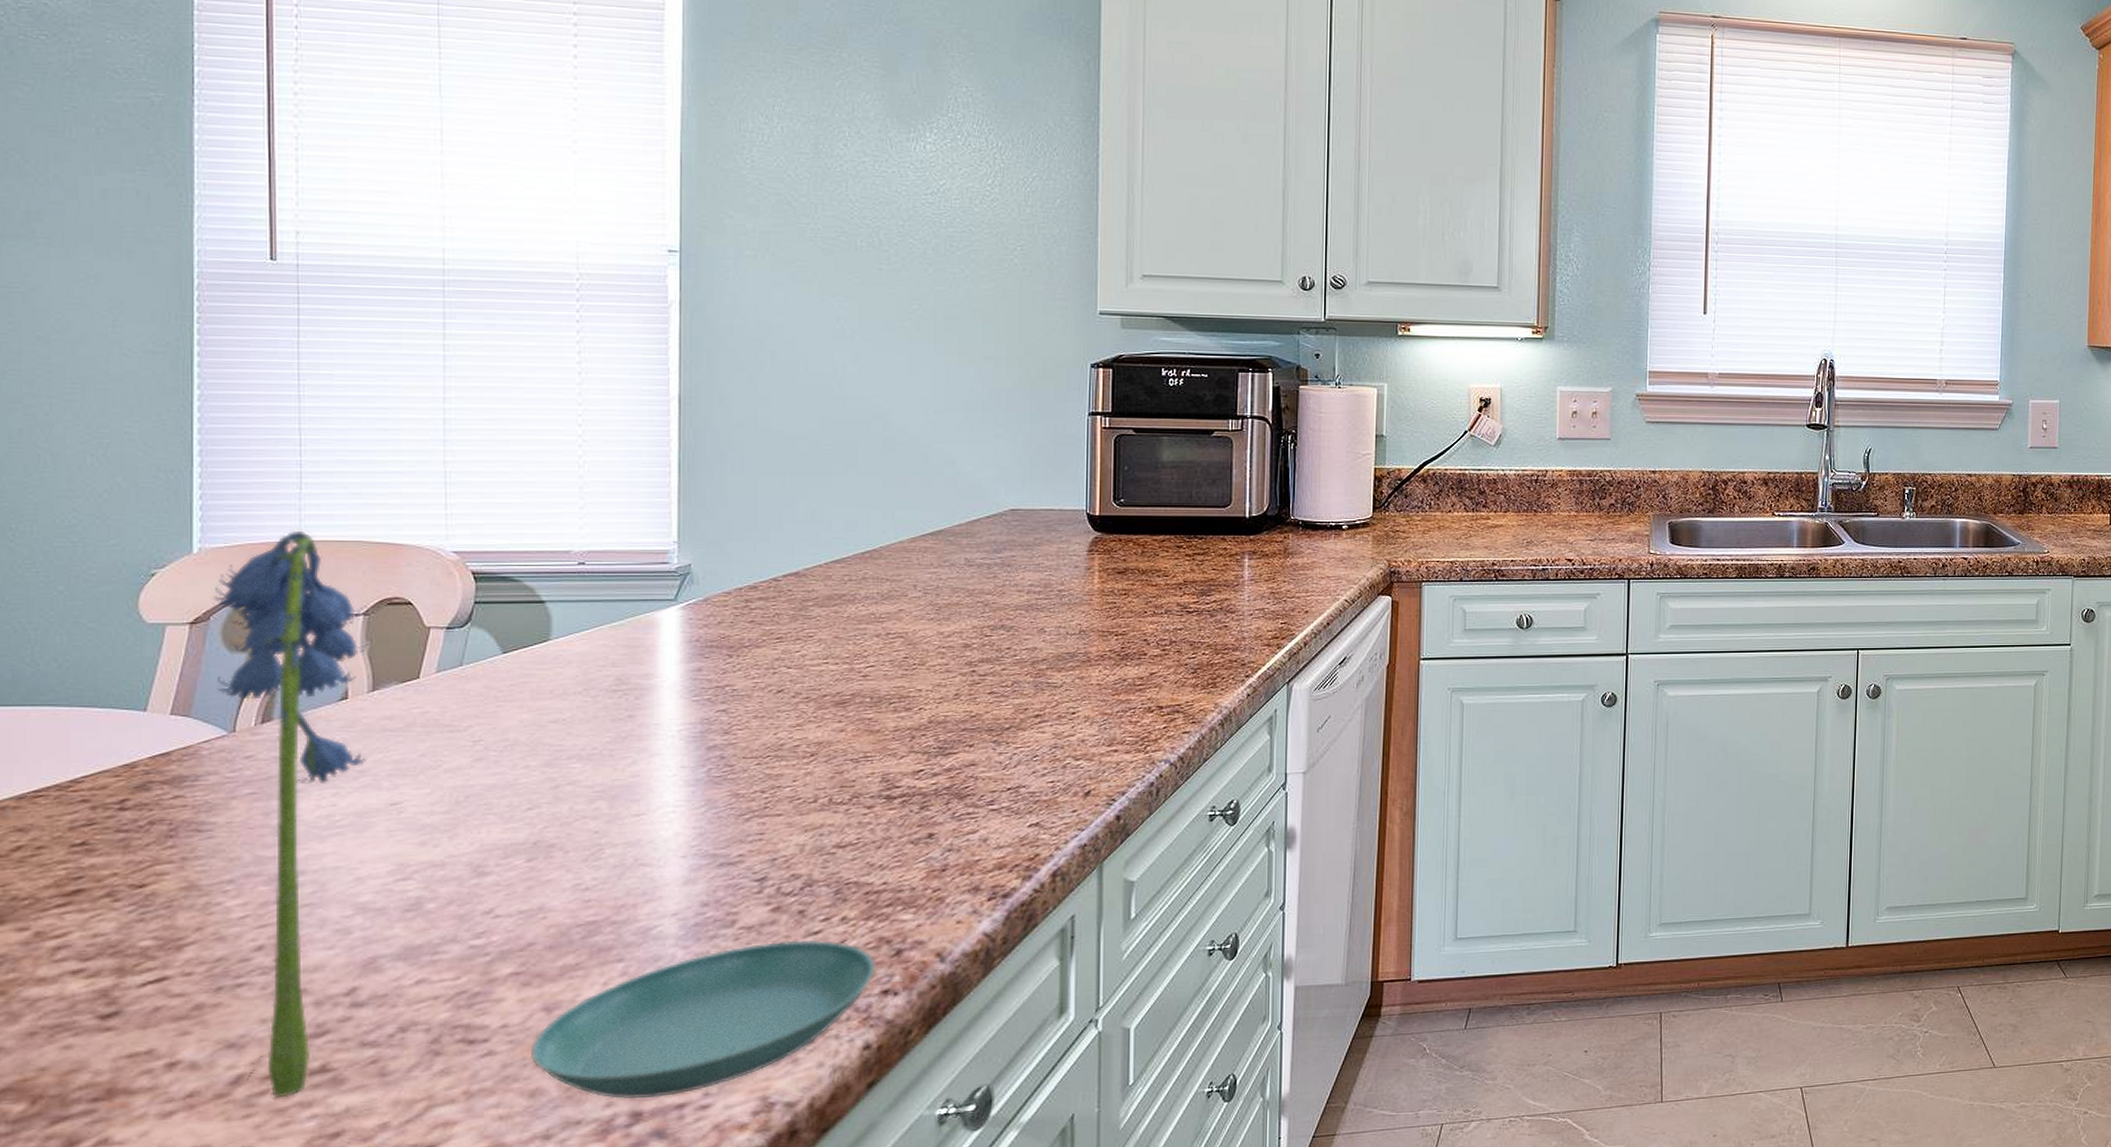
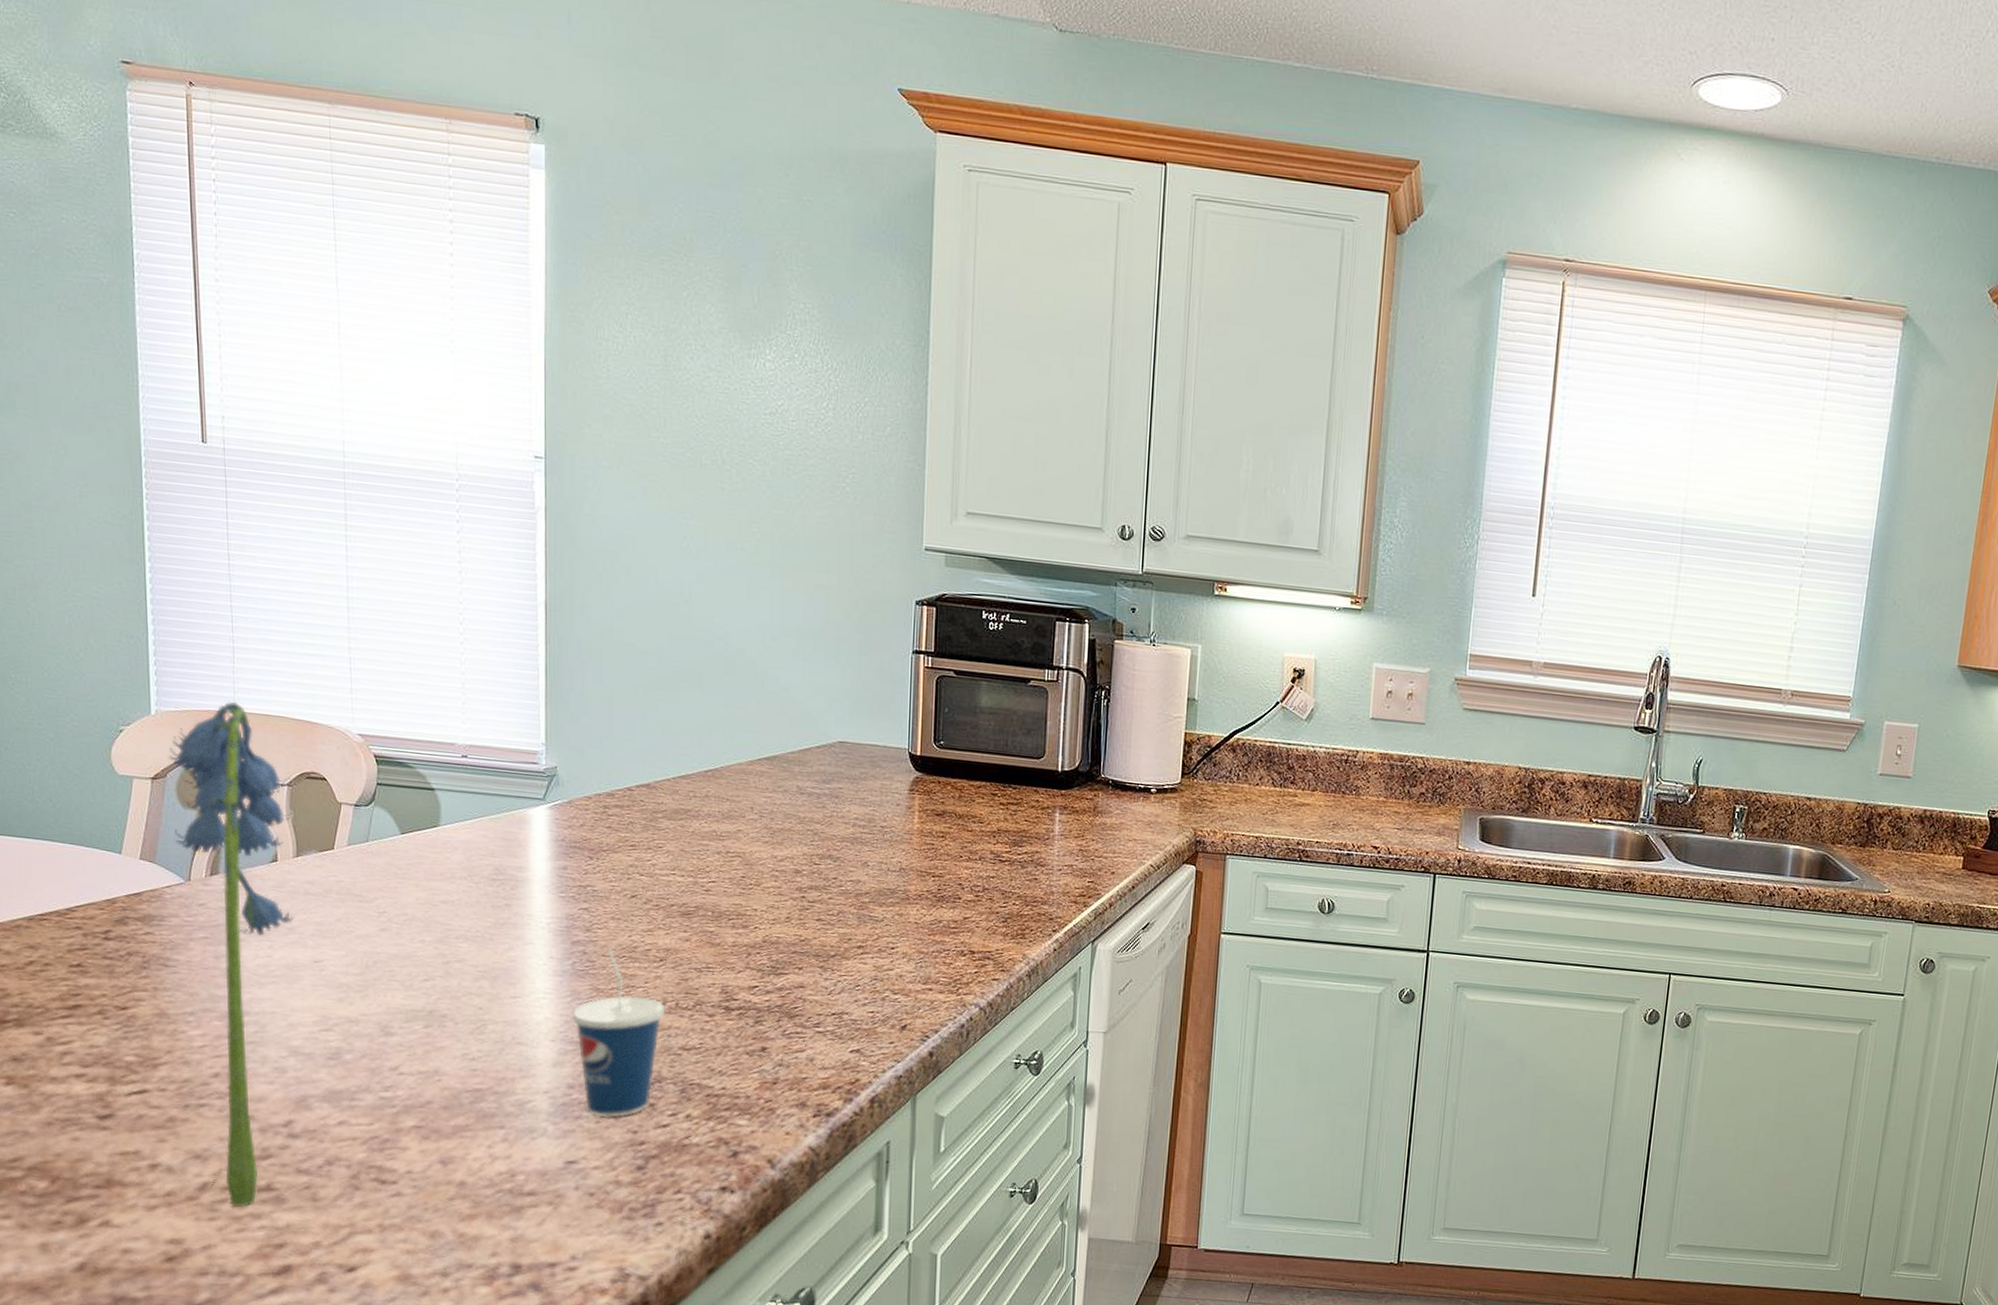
saucer: present [530,939,877,1100] -> none [430,1128,716,1255]
cup: none [706,749,818,932] -> present [571,948,666,1117]

